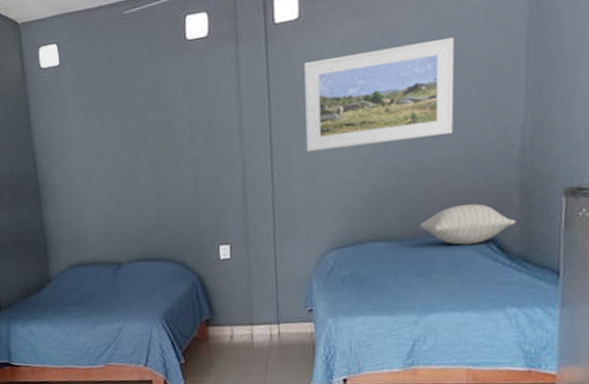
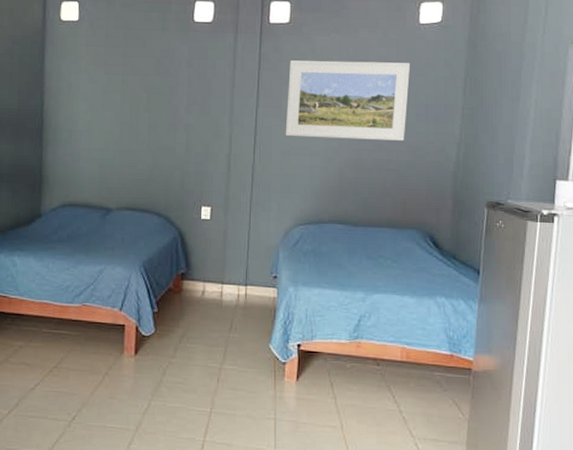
pillow: present [419,203,516,245] -> none [372,202,448,237]

